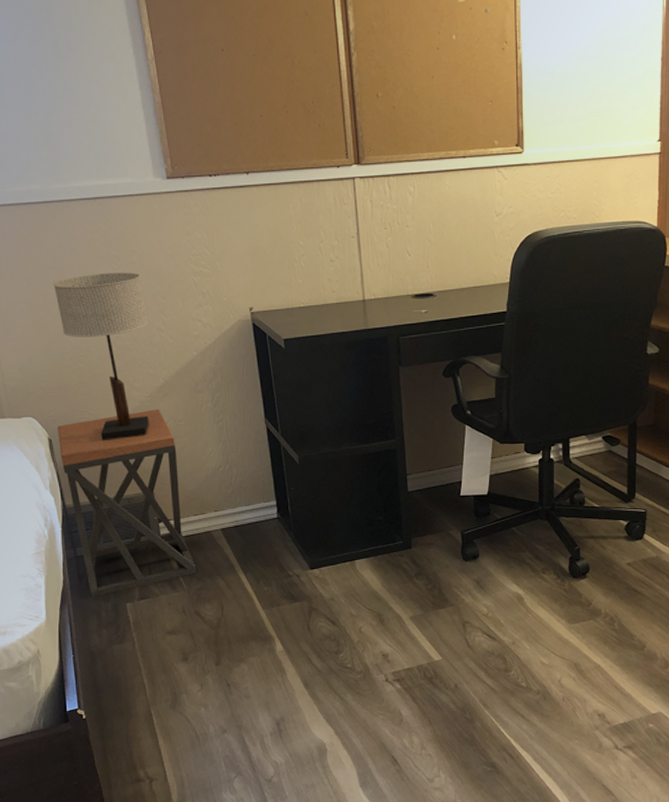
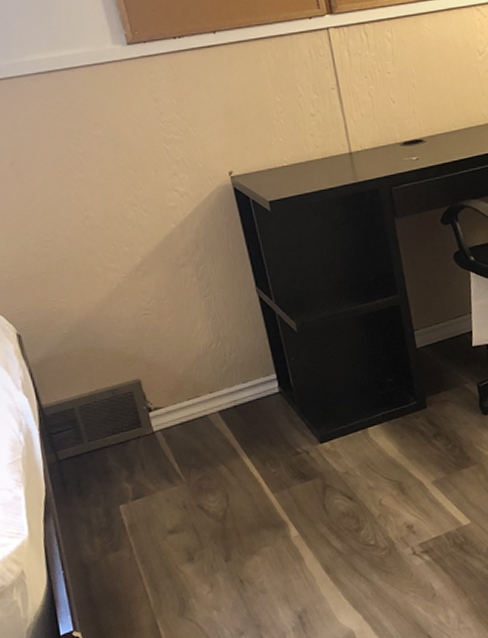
table lamp: present [53,272,149,440] -> none [10,146,130,330]
stool: present [57,408,197,597] -> none [26,289,196,503]

